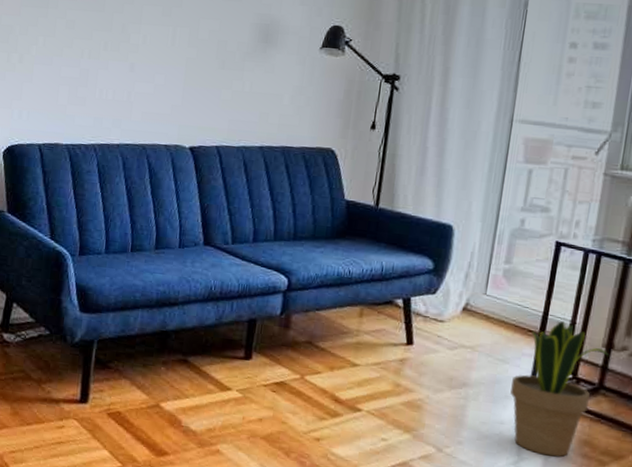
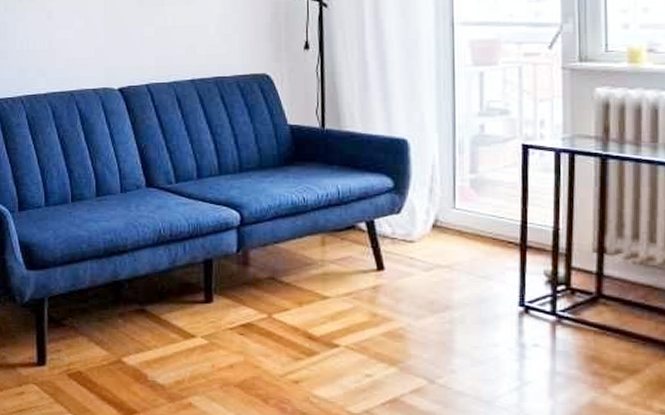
potted plant: present [510,320,609,457] -> none [499,227,602,378]

